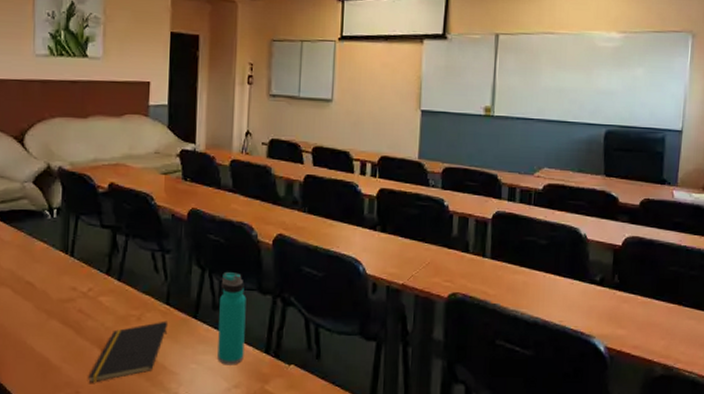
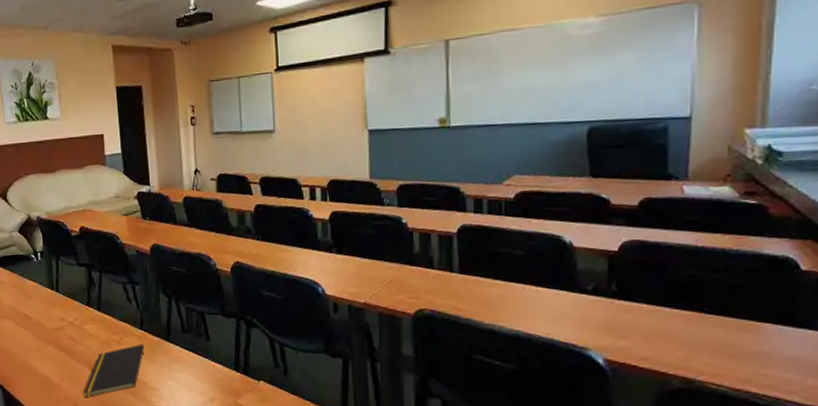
water bottle: present [217,272,246,365] -> none [188,299,215,382]

